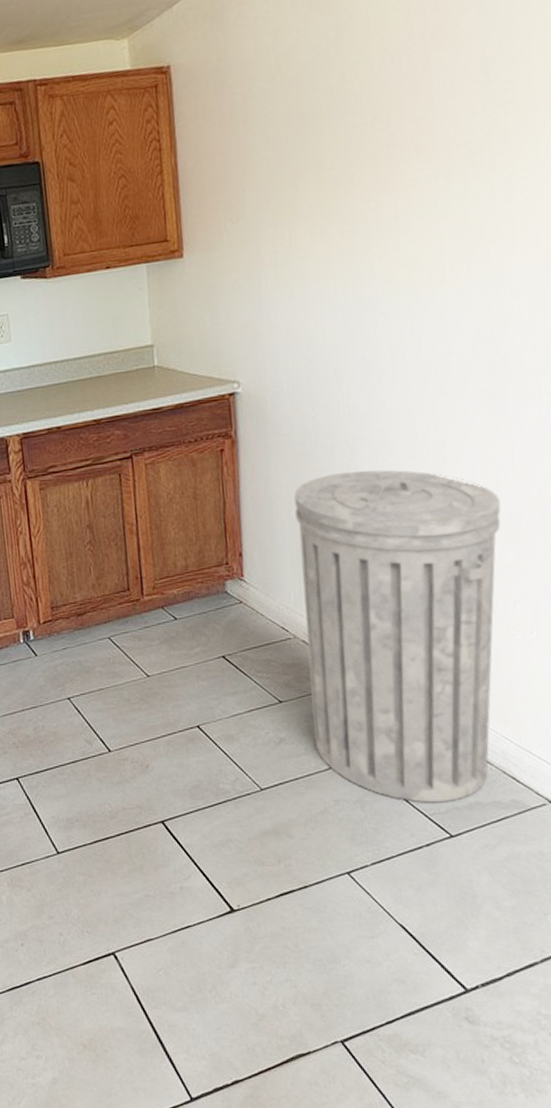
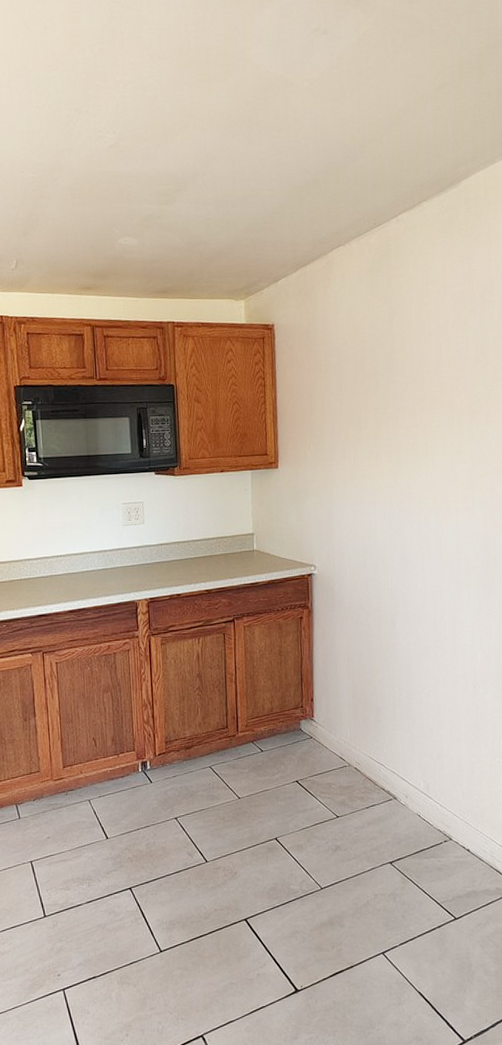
trash can: present [294,469,501,803] -> none [352,637,491,893]

